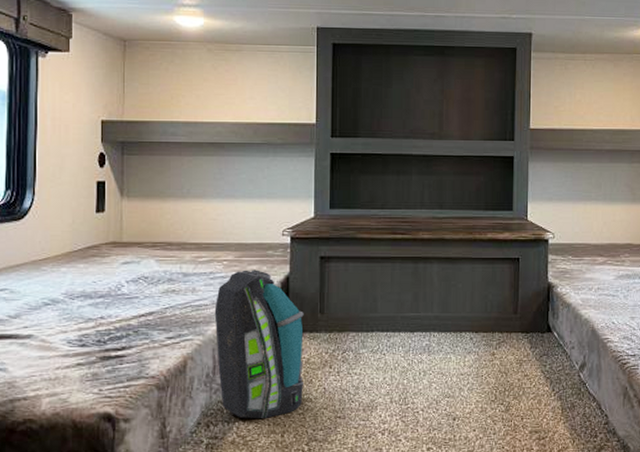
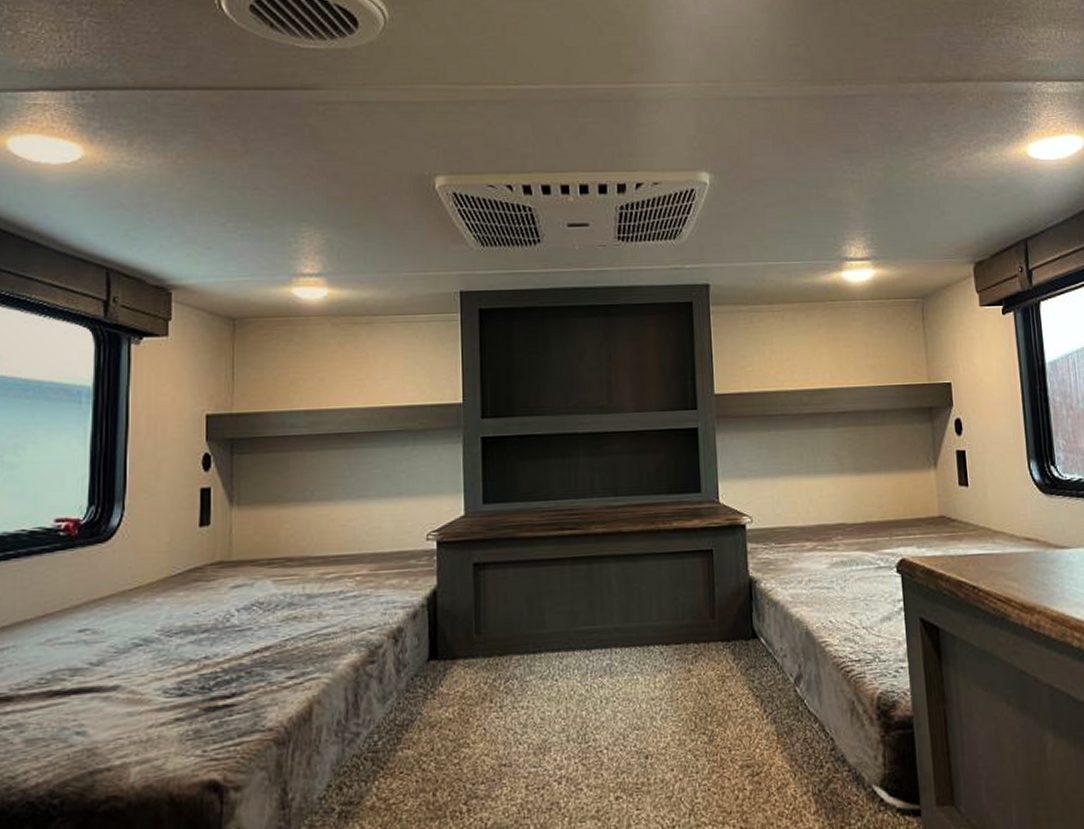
backpack: present [214,270,304,419] -> none [346,584,458,775]

